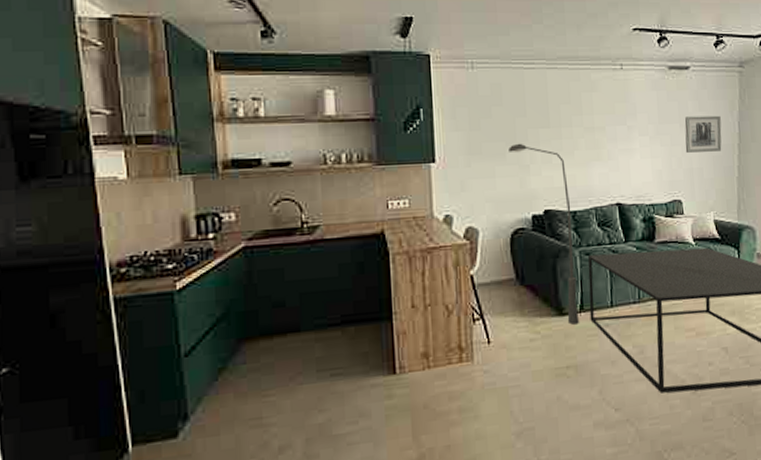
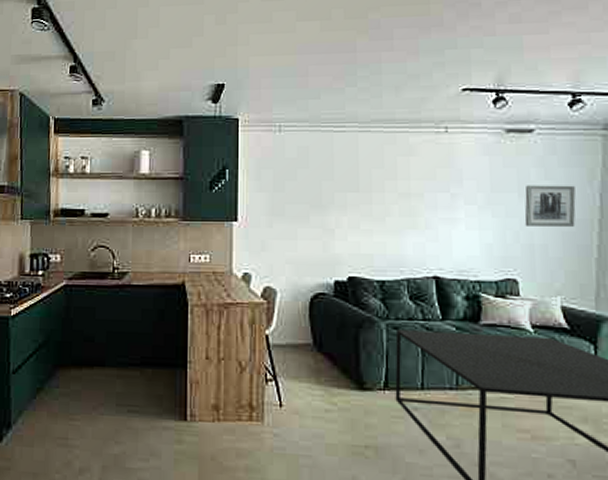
floor lamp: present [508,143,579,325] -> none [313,206,382,402]

